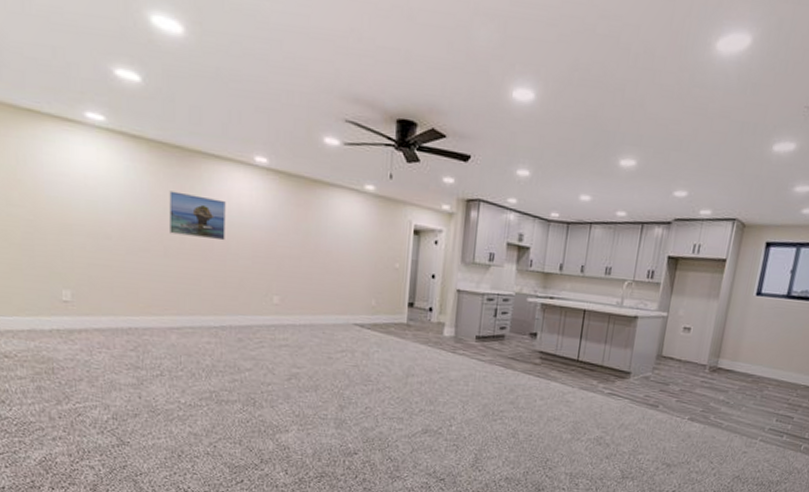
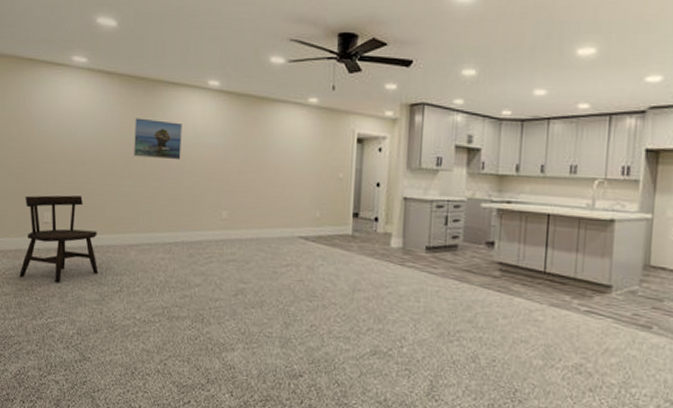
dining chair: none [36,270,134,367] -> present [19,195,98,283]

